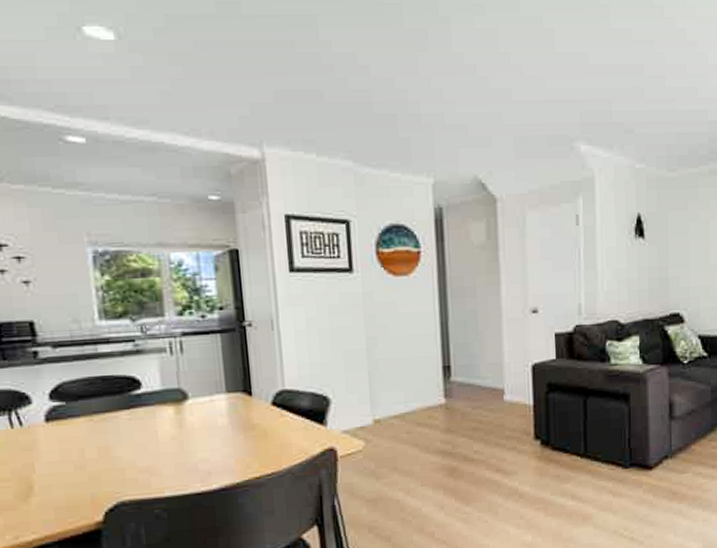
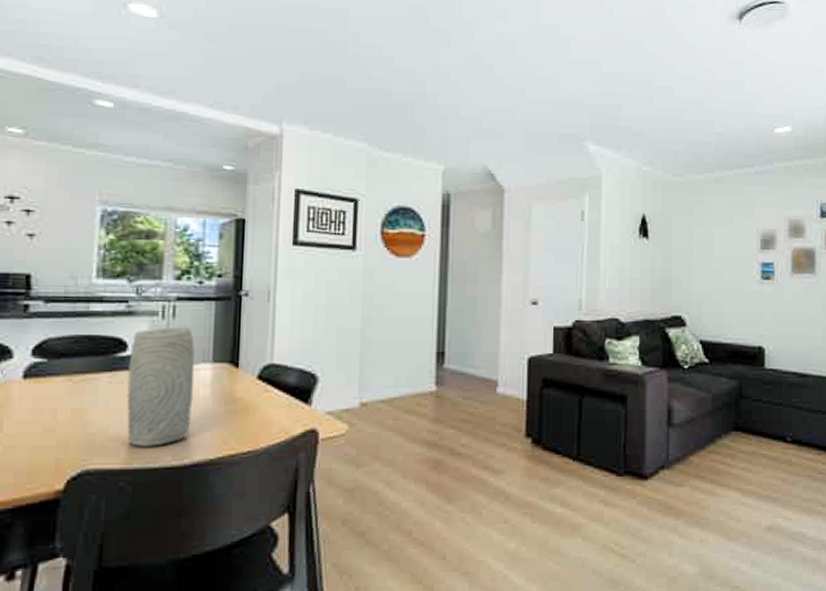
vase: none [144,361,214,477] -> present [126,327,196,447]

